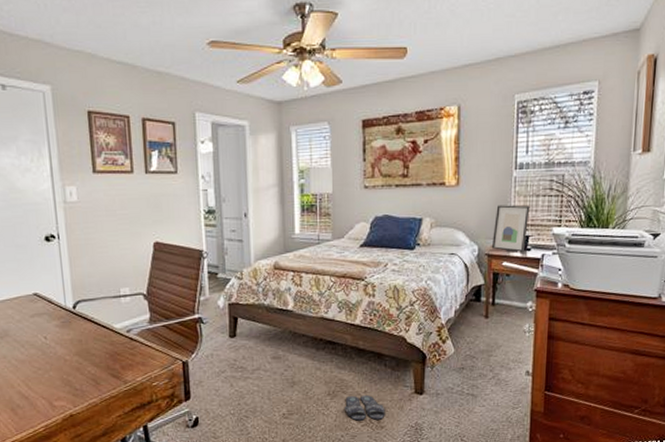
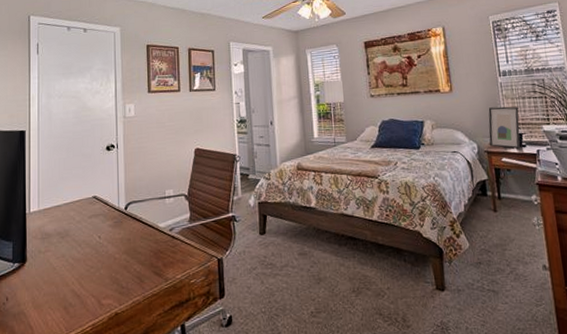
slippers: present [344,394,385,421] -> none [369,291,410,320]

